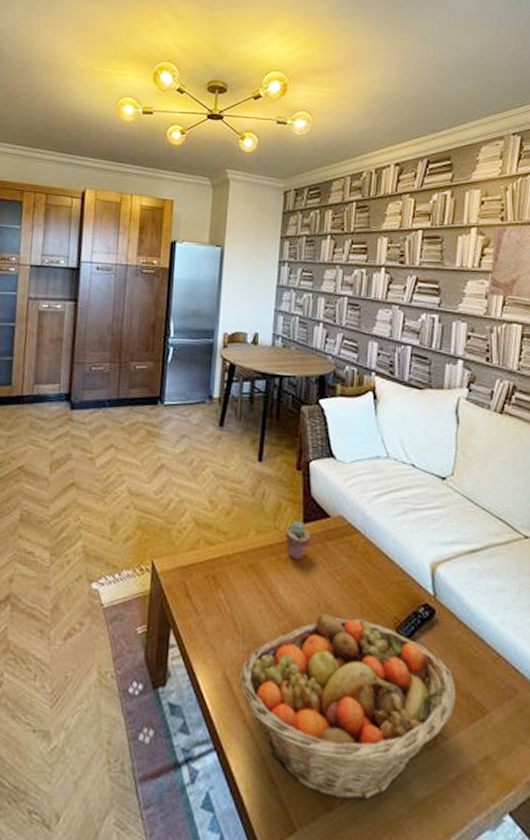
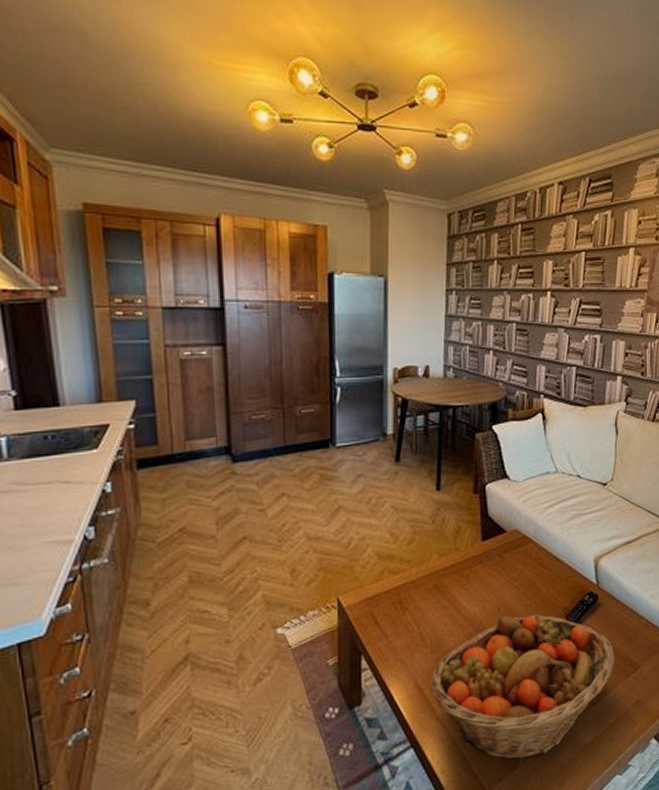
potted succulent: present [285,521,311,560] -> none [466,540,490,574]

